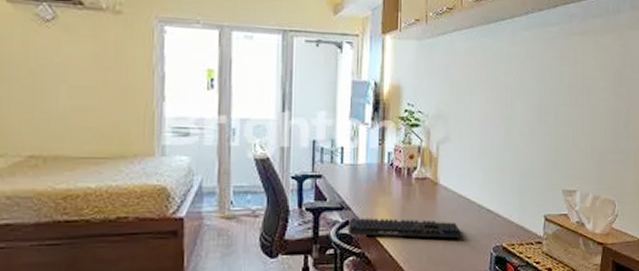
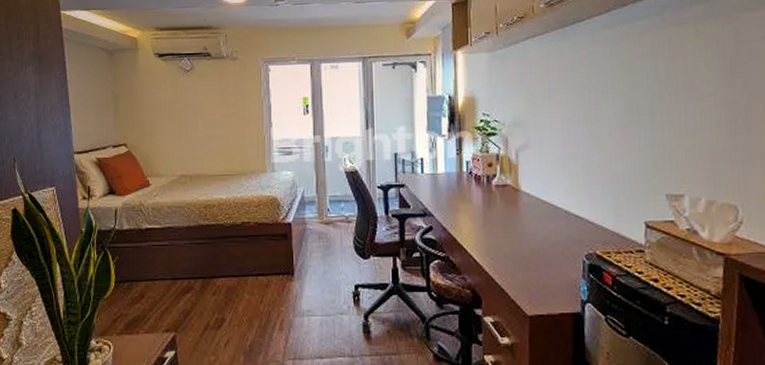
keyboard: present [349,217,463,239] -> none [432,222,551,245]

